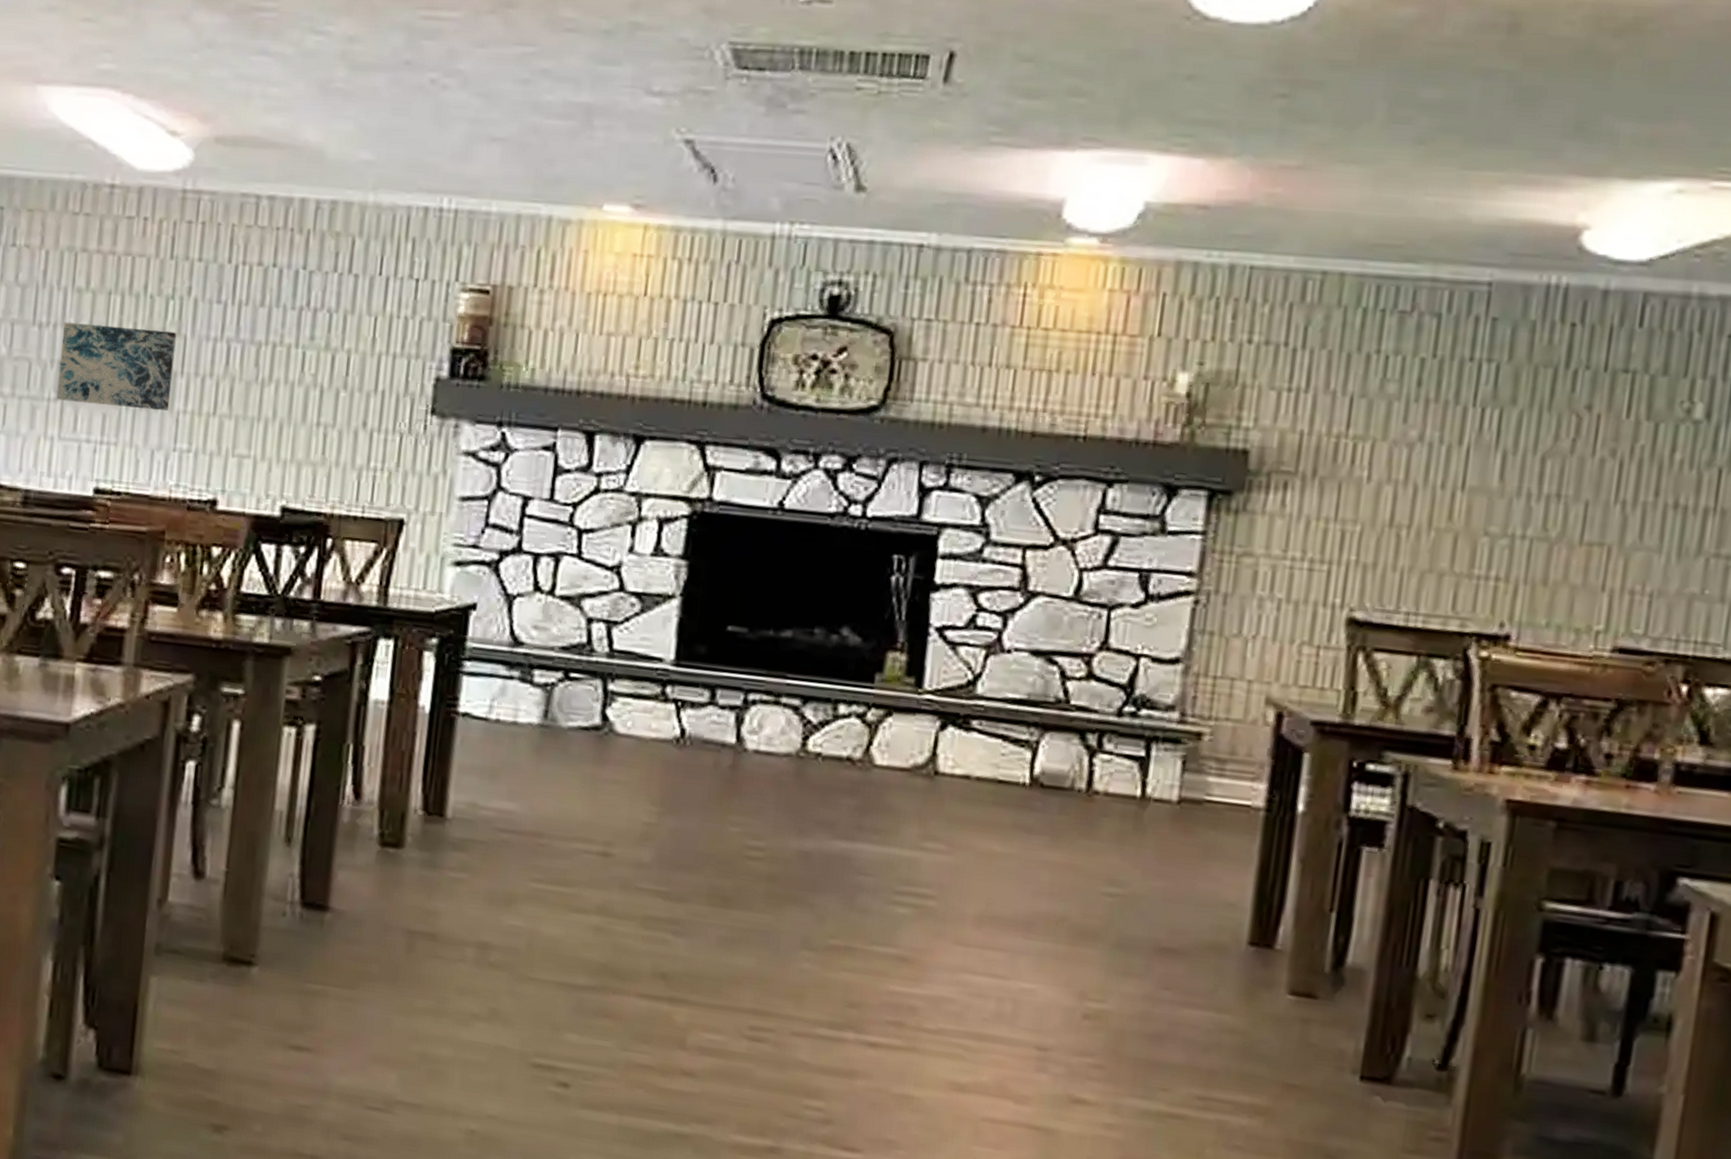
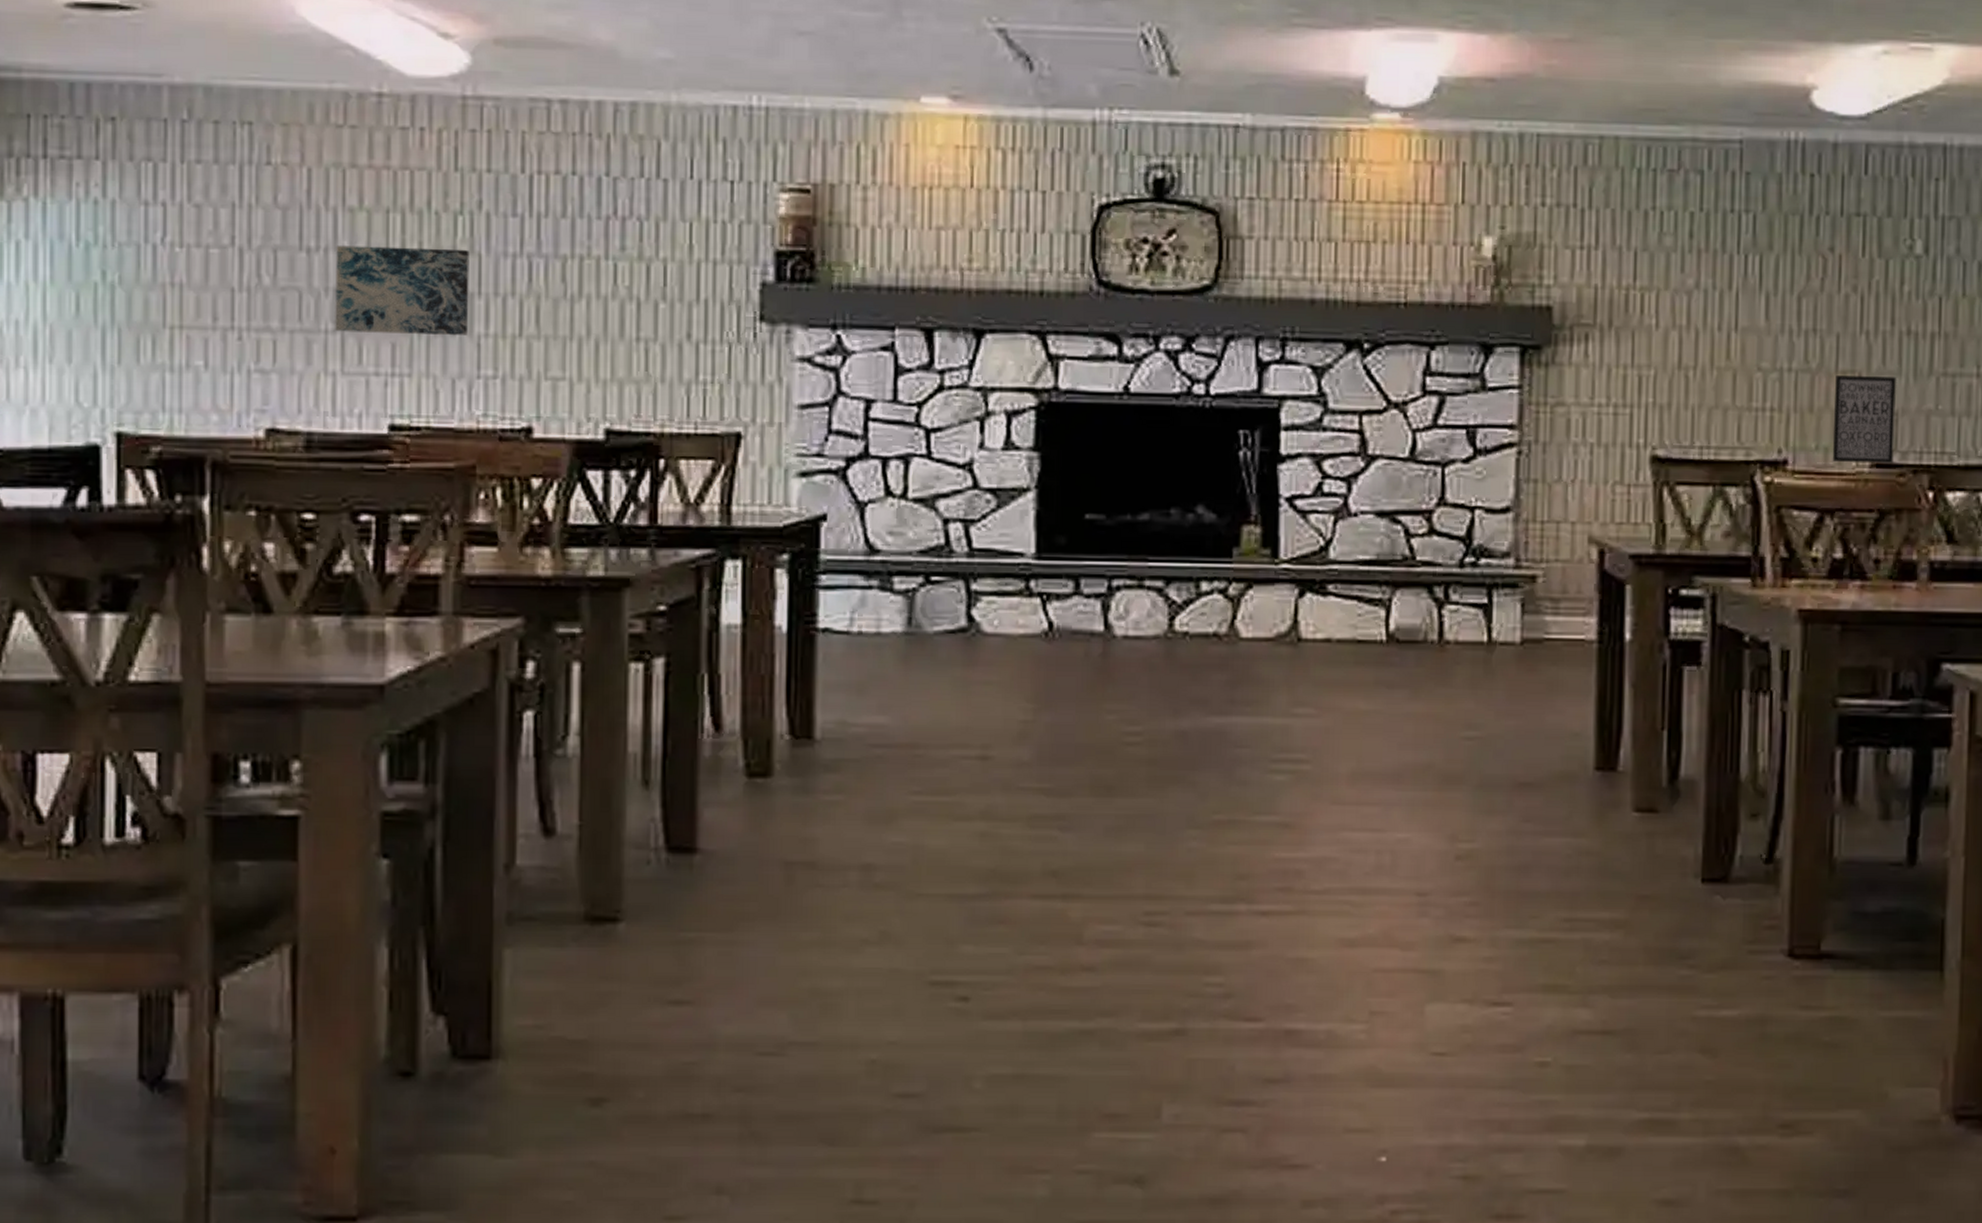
wall art: none [1565,547,1655,650] -> present [1832,375,1896,464]

